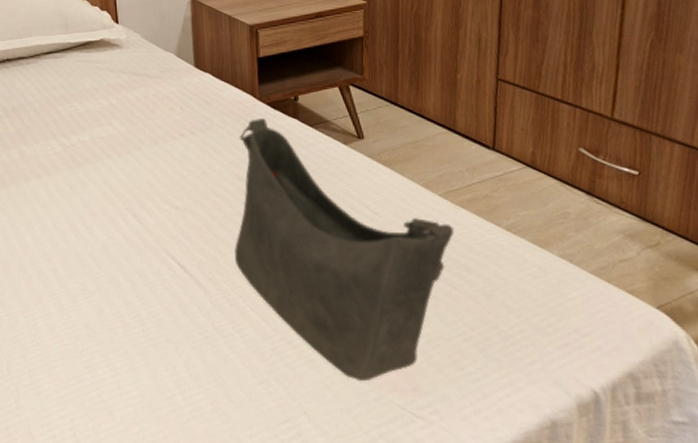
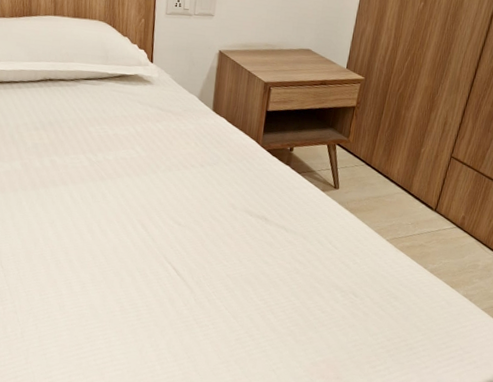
shoulder bag: present [234,118,455,382] -> none [219,161,393,369]

